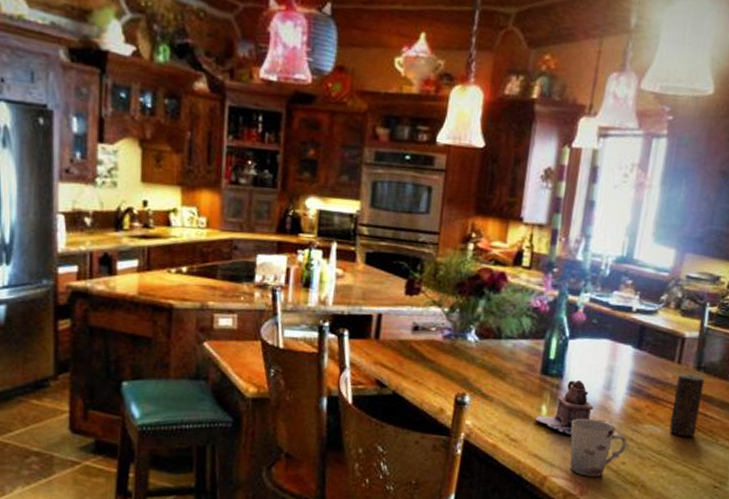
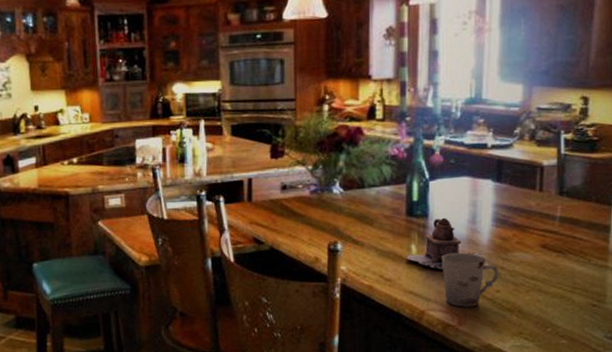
candle: present [669,373,705,437] -> none [539,199,569,260]

